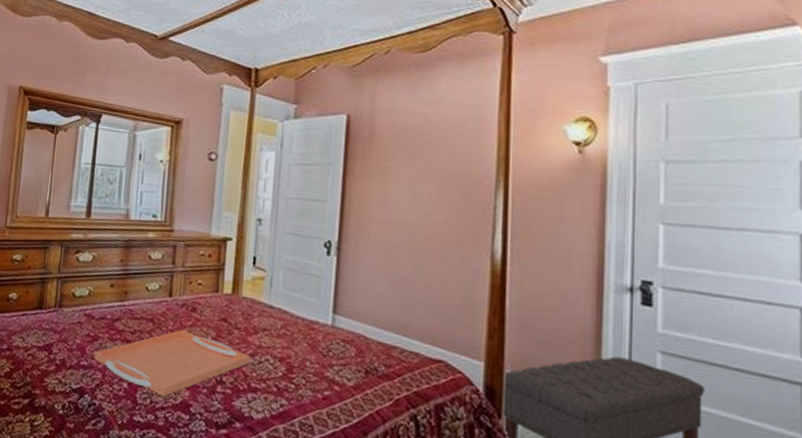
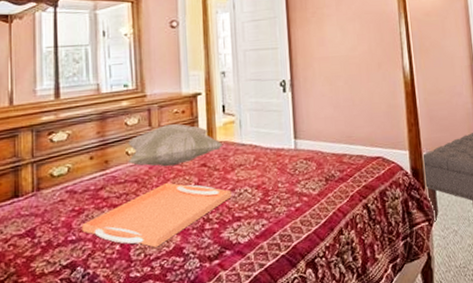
decorative pillow: none [146,266,249,314] -> present [127,124,224,167]

